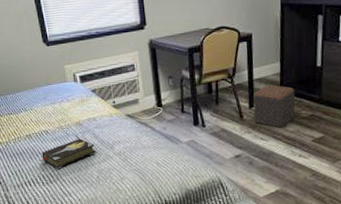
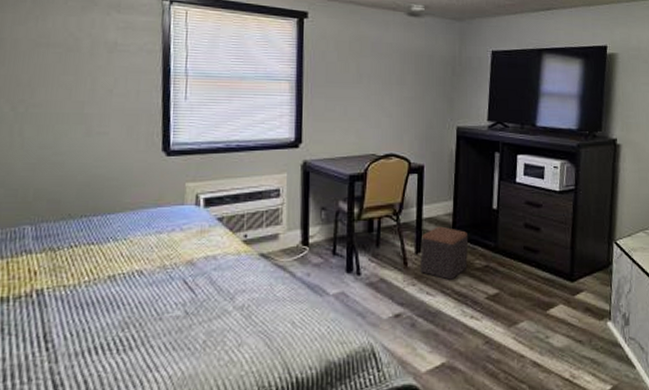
hardback book: present [40,138,96,169] -> none [121,283,208,329]

